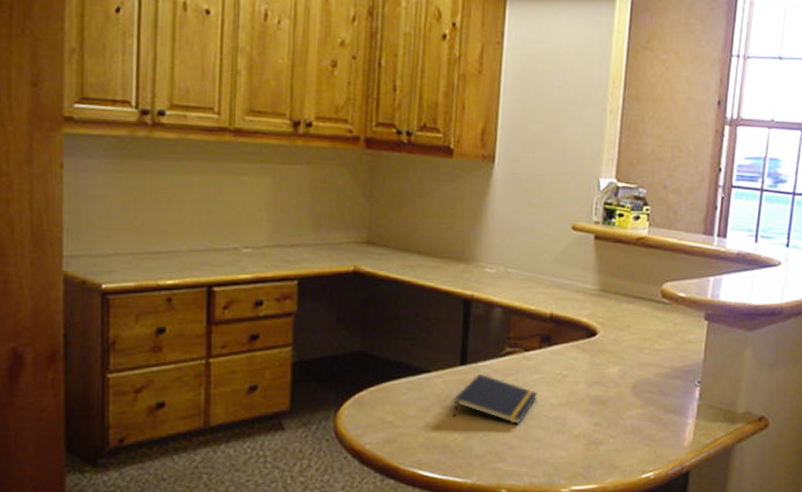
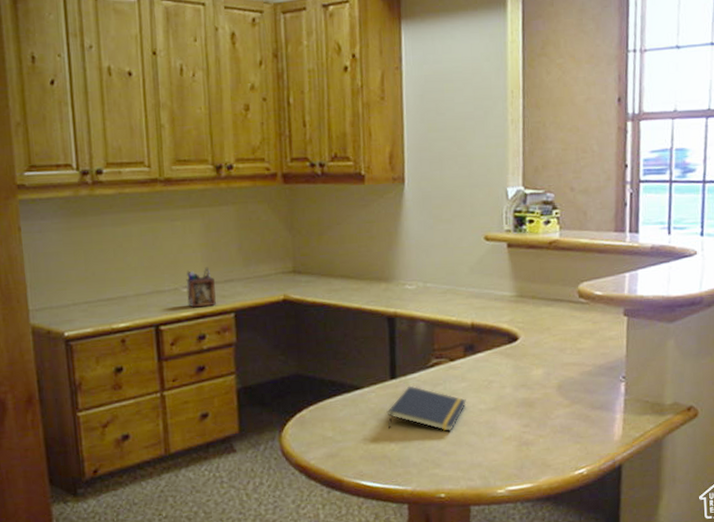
desk organizer: none [247,228,279,271] -> present [186,267,216,308]

